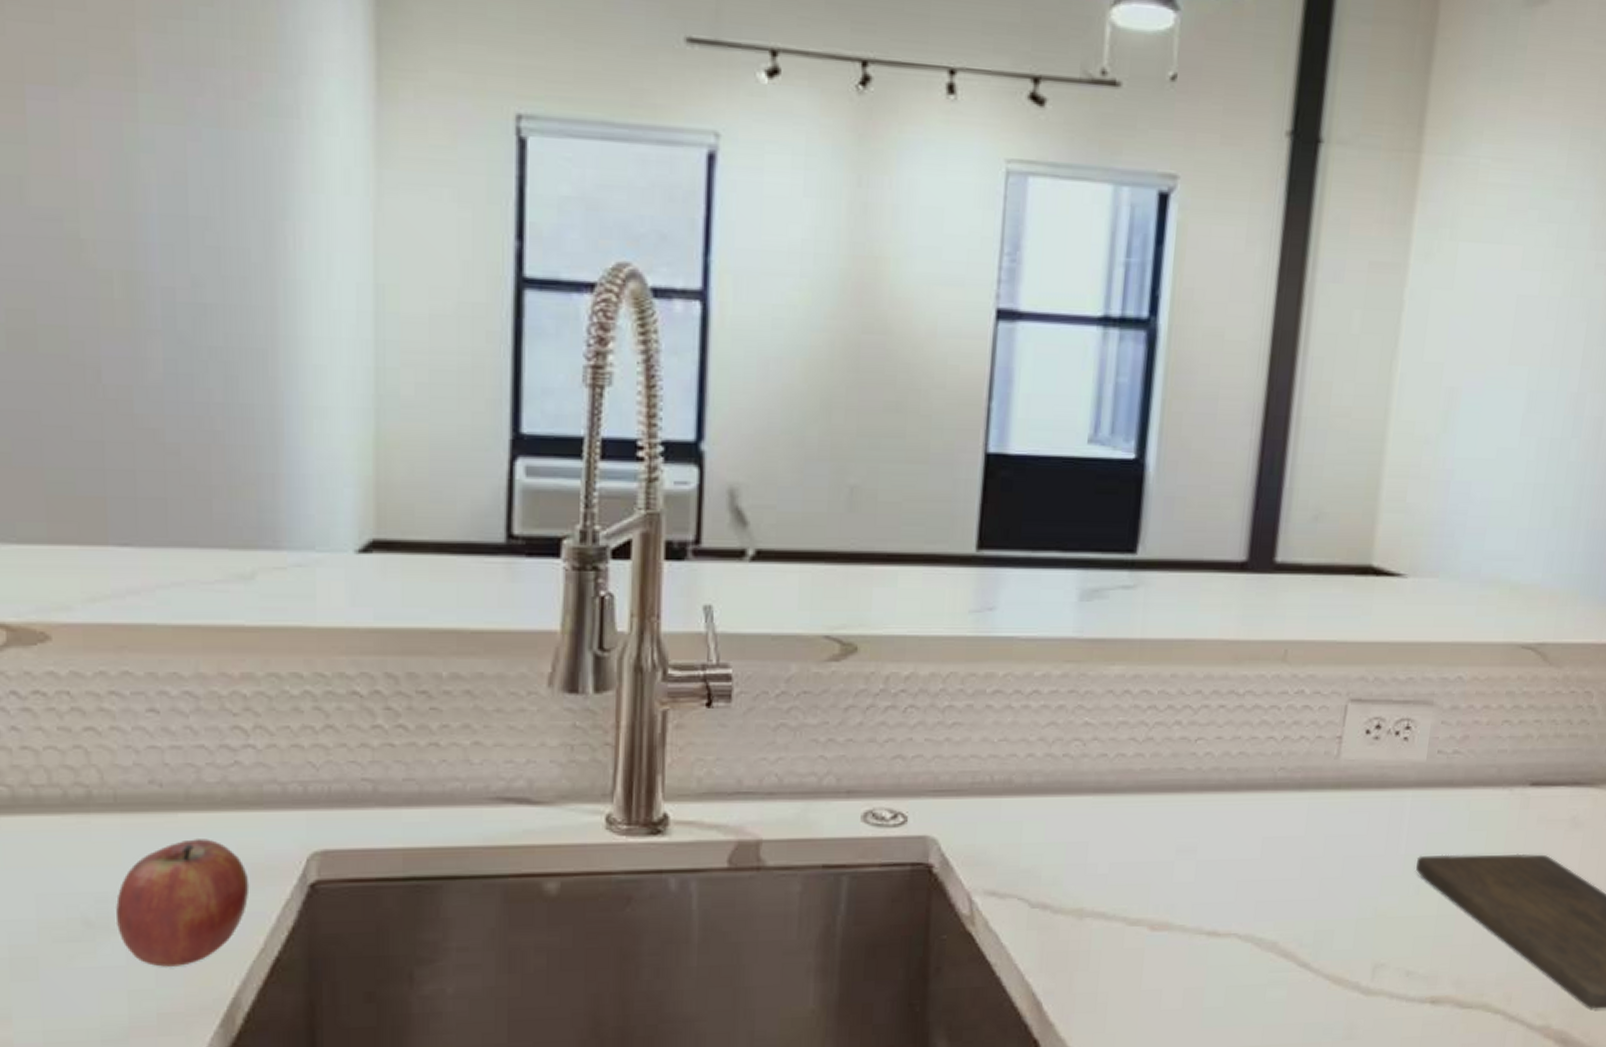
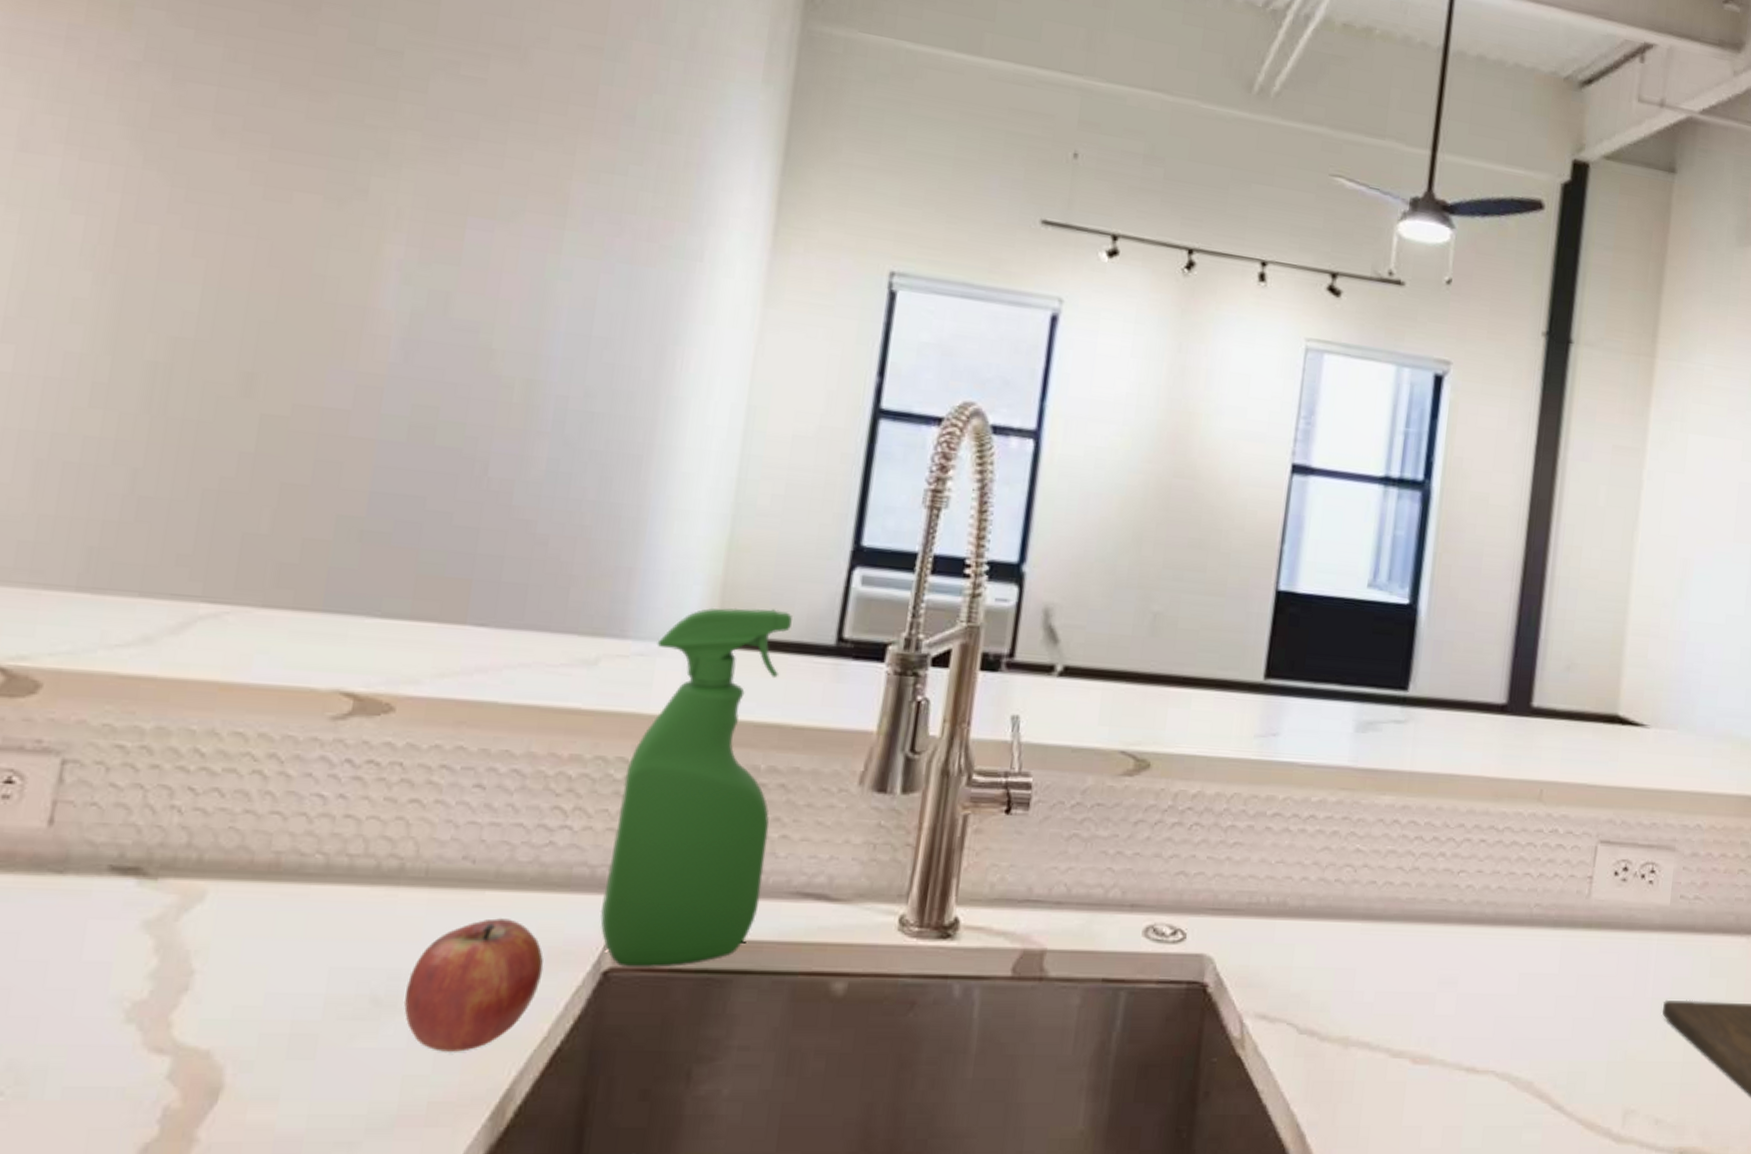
spray bottle: none [297,508,460,880] -> present [600,607,792,969]

